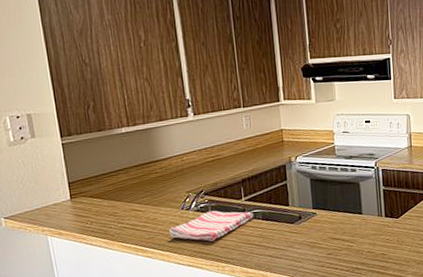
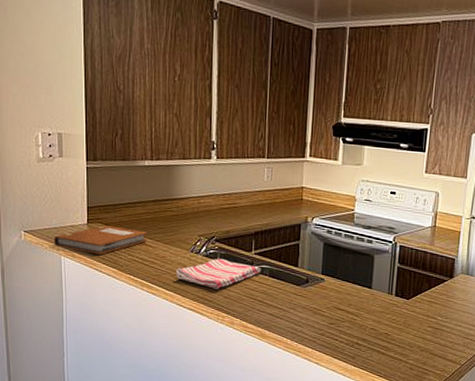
notebook: none [37,197,135,229] -> present [54,225,147,255]

